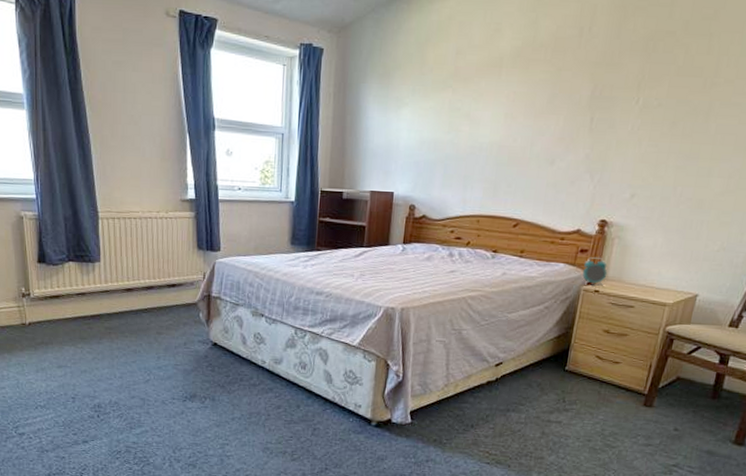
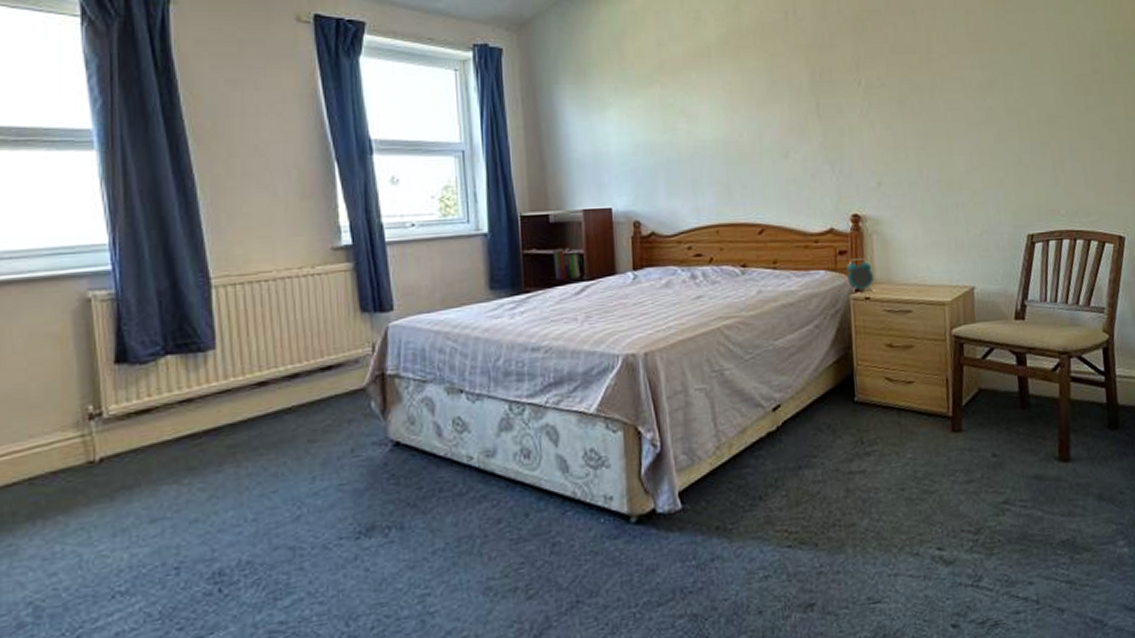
books: none [341,219,367,245] -> present [553,247,588,280]

